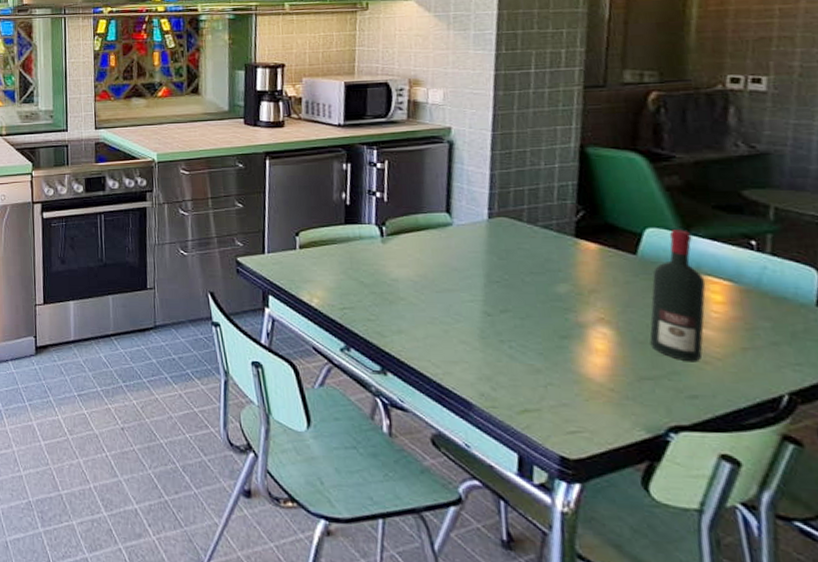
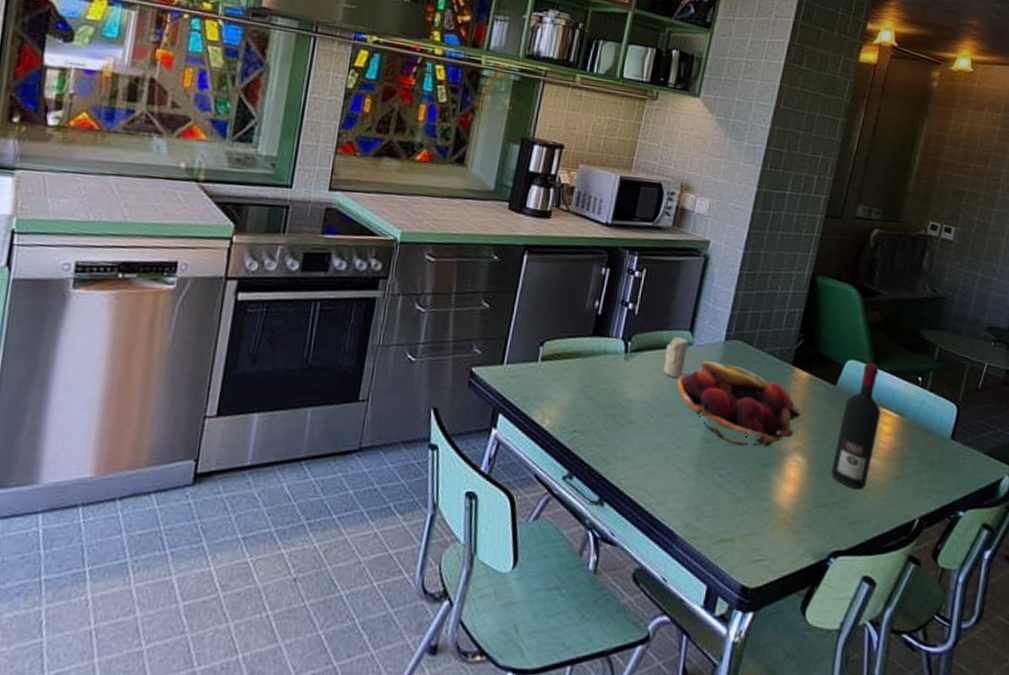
candle: none [423,219,448,257] -> present [663,337,689,379]
fruit basket: none [441,239,597,320] -> present [676,361,801,448]

